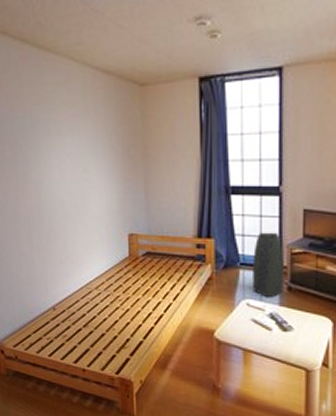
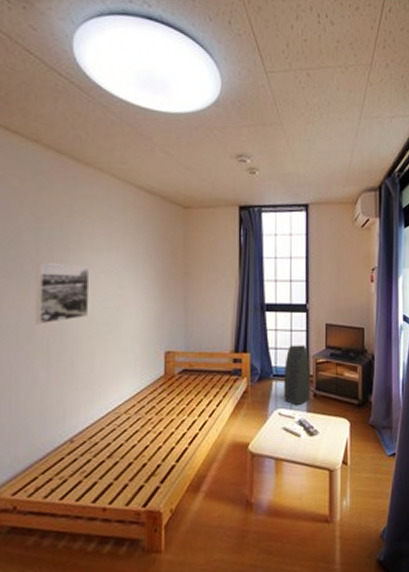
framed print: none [15,149,60,206] -> present [36,263,90,325]

